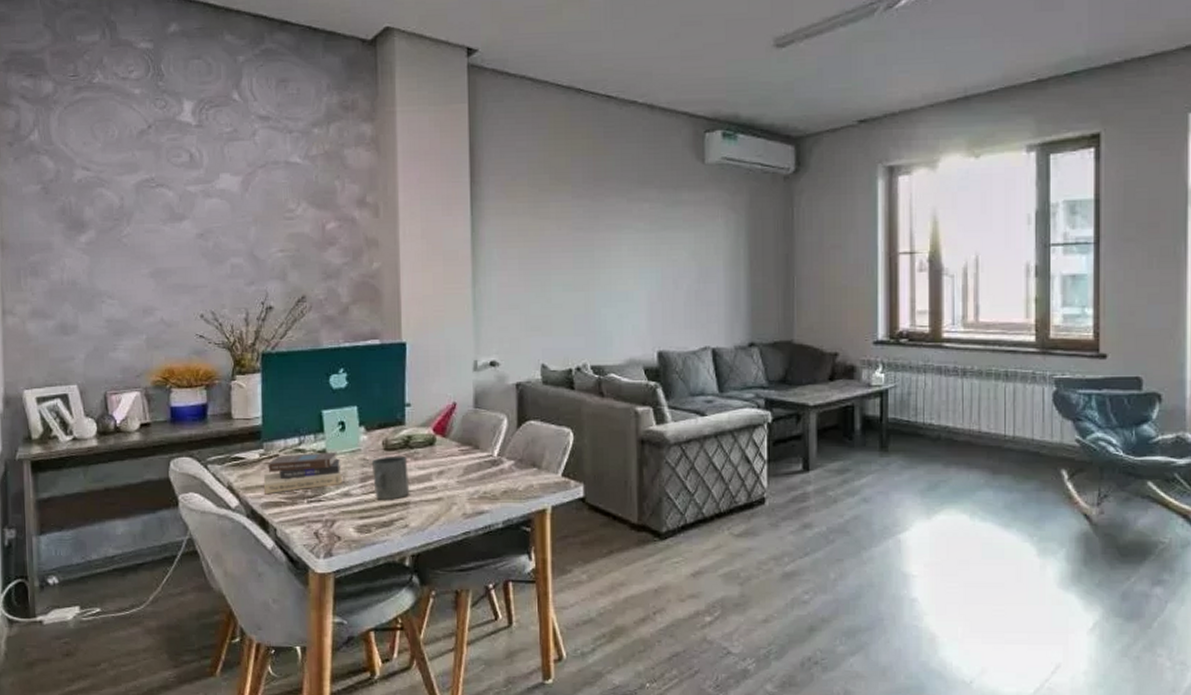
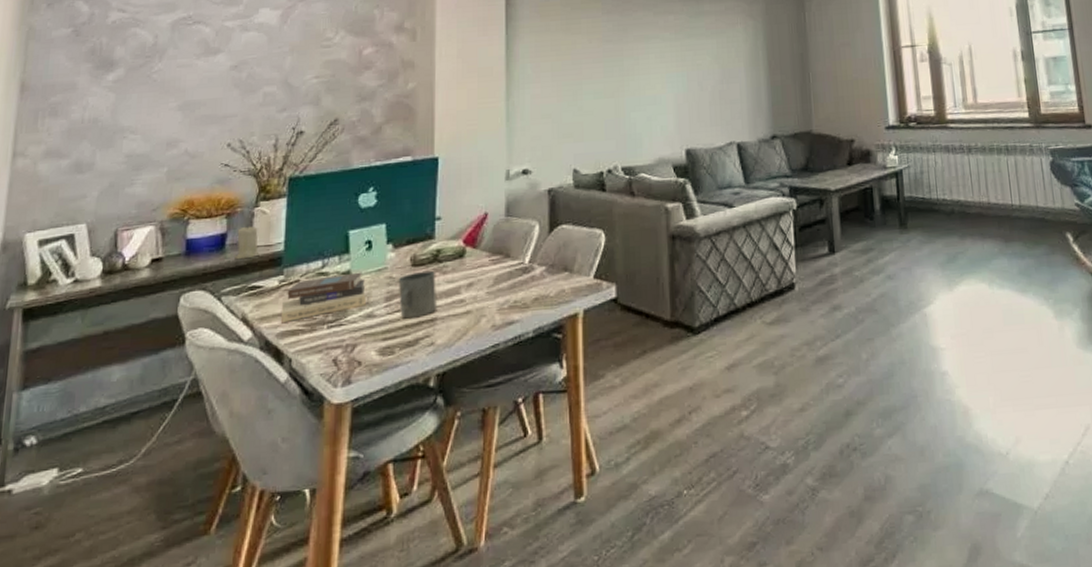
candle: none [217,398,240,431] -> present [235,226,260,260]

